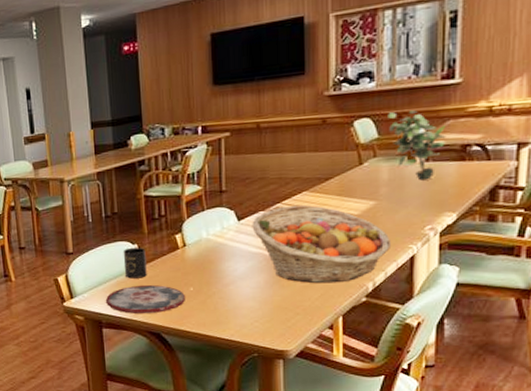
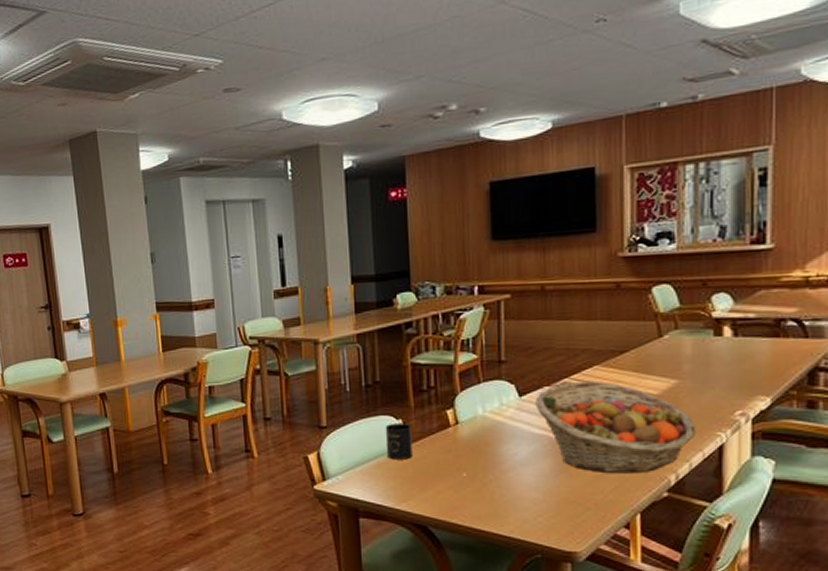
plate: present [106,284,185,314] -> none [364,467,457,503]
potted plant: present [388,110,447,181] -> none [690,277,757,358]

